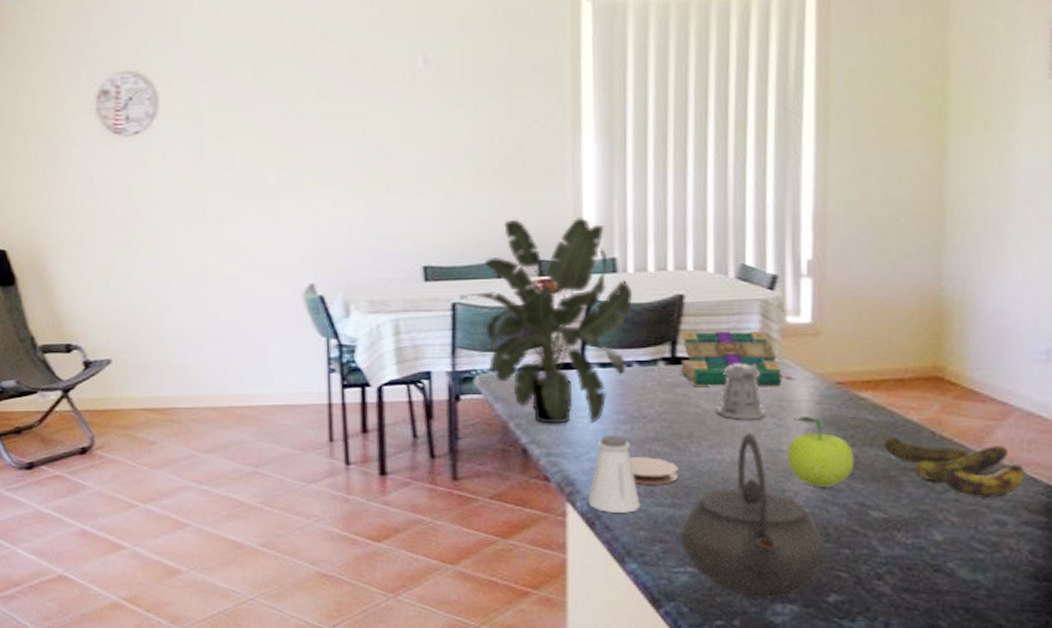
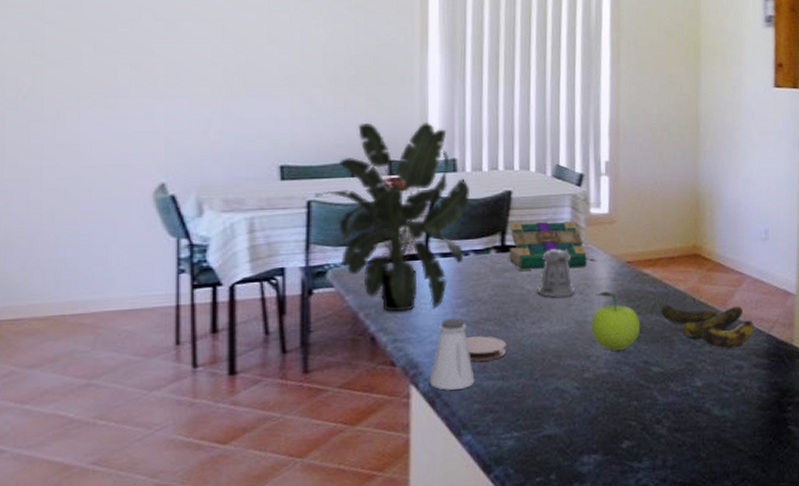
kettle: present [681,433,828,599] -> none [508,308,622,453]

